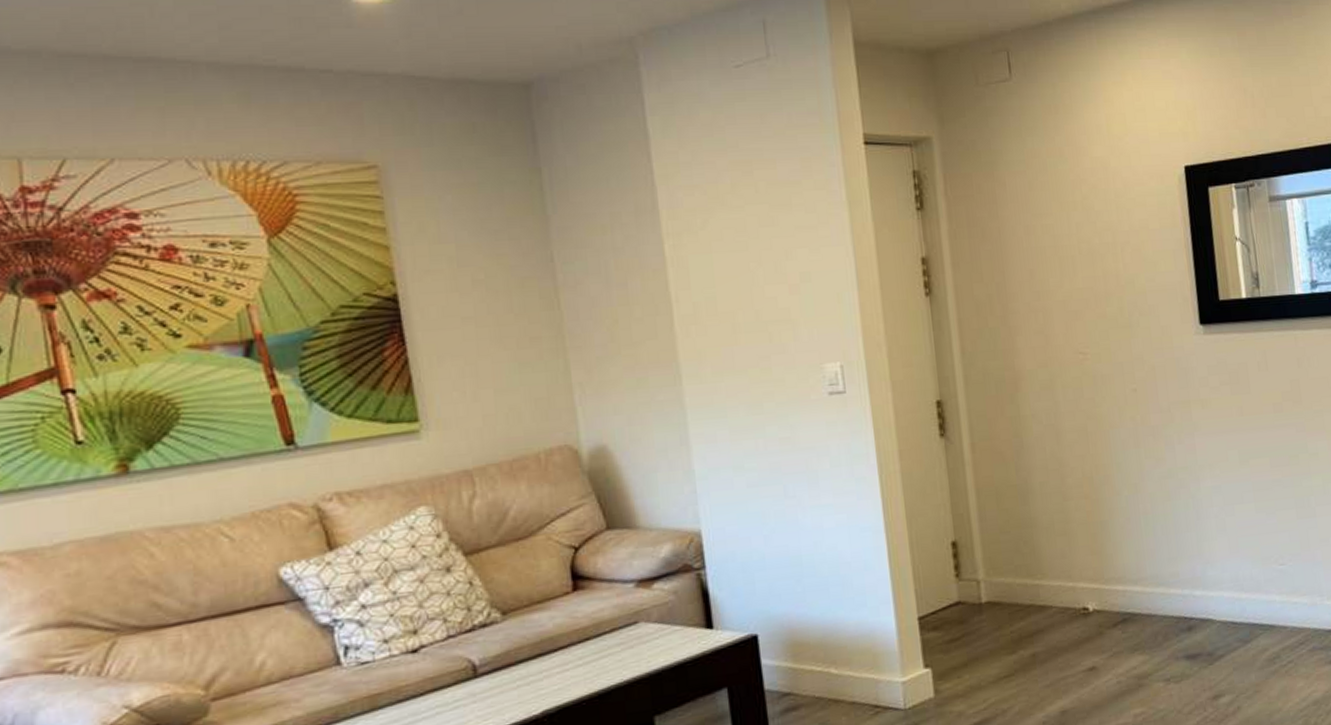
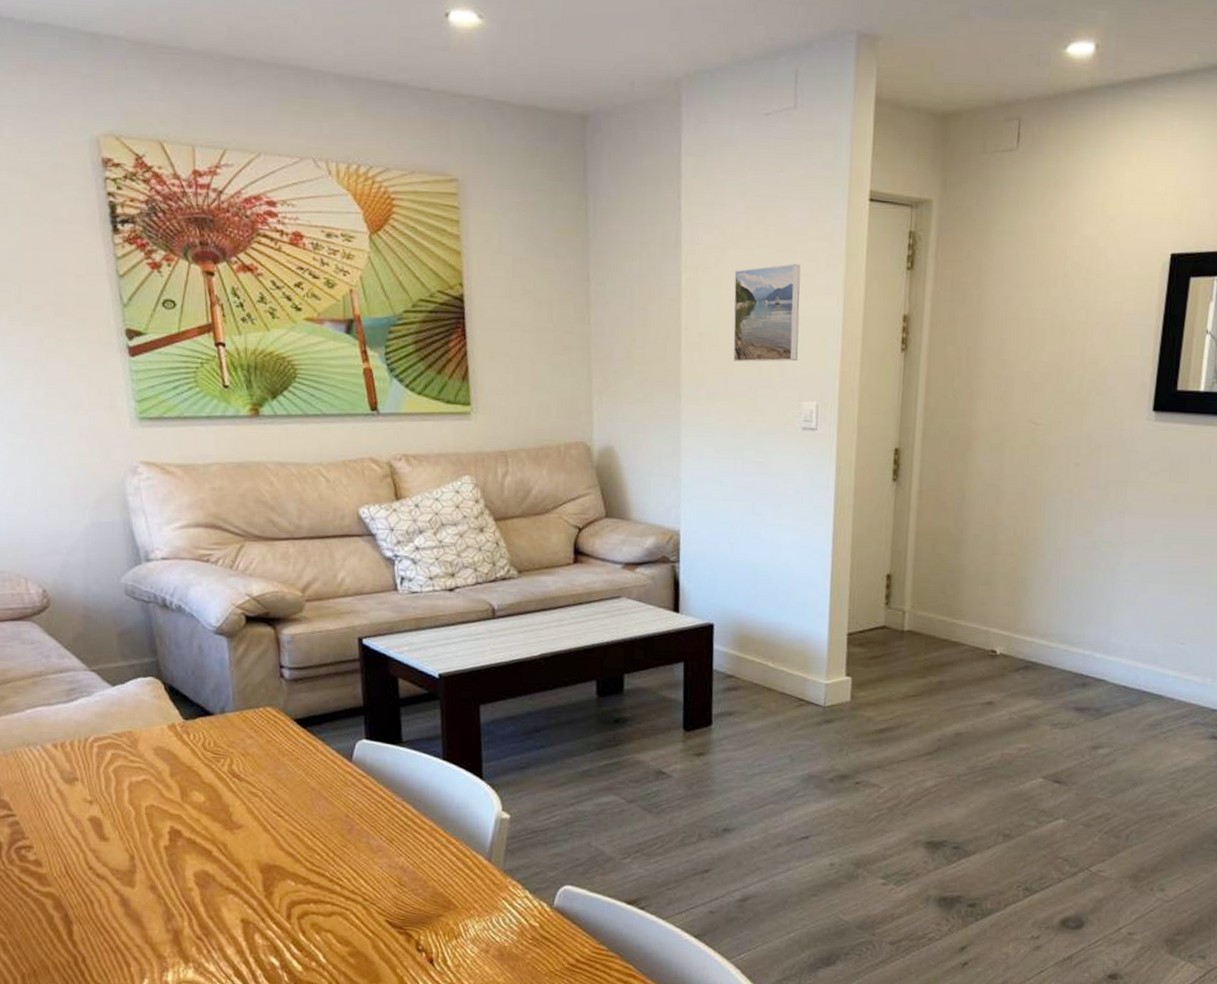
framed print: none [724,217,812,330] -> present [733,264,801,362]

